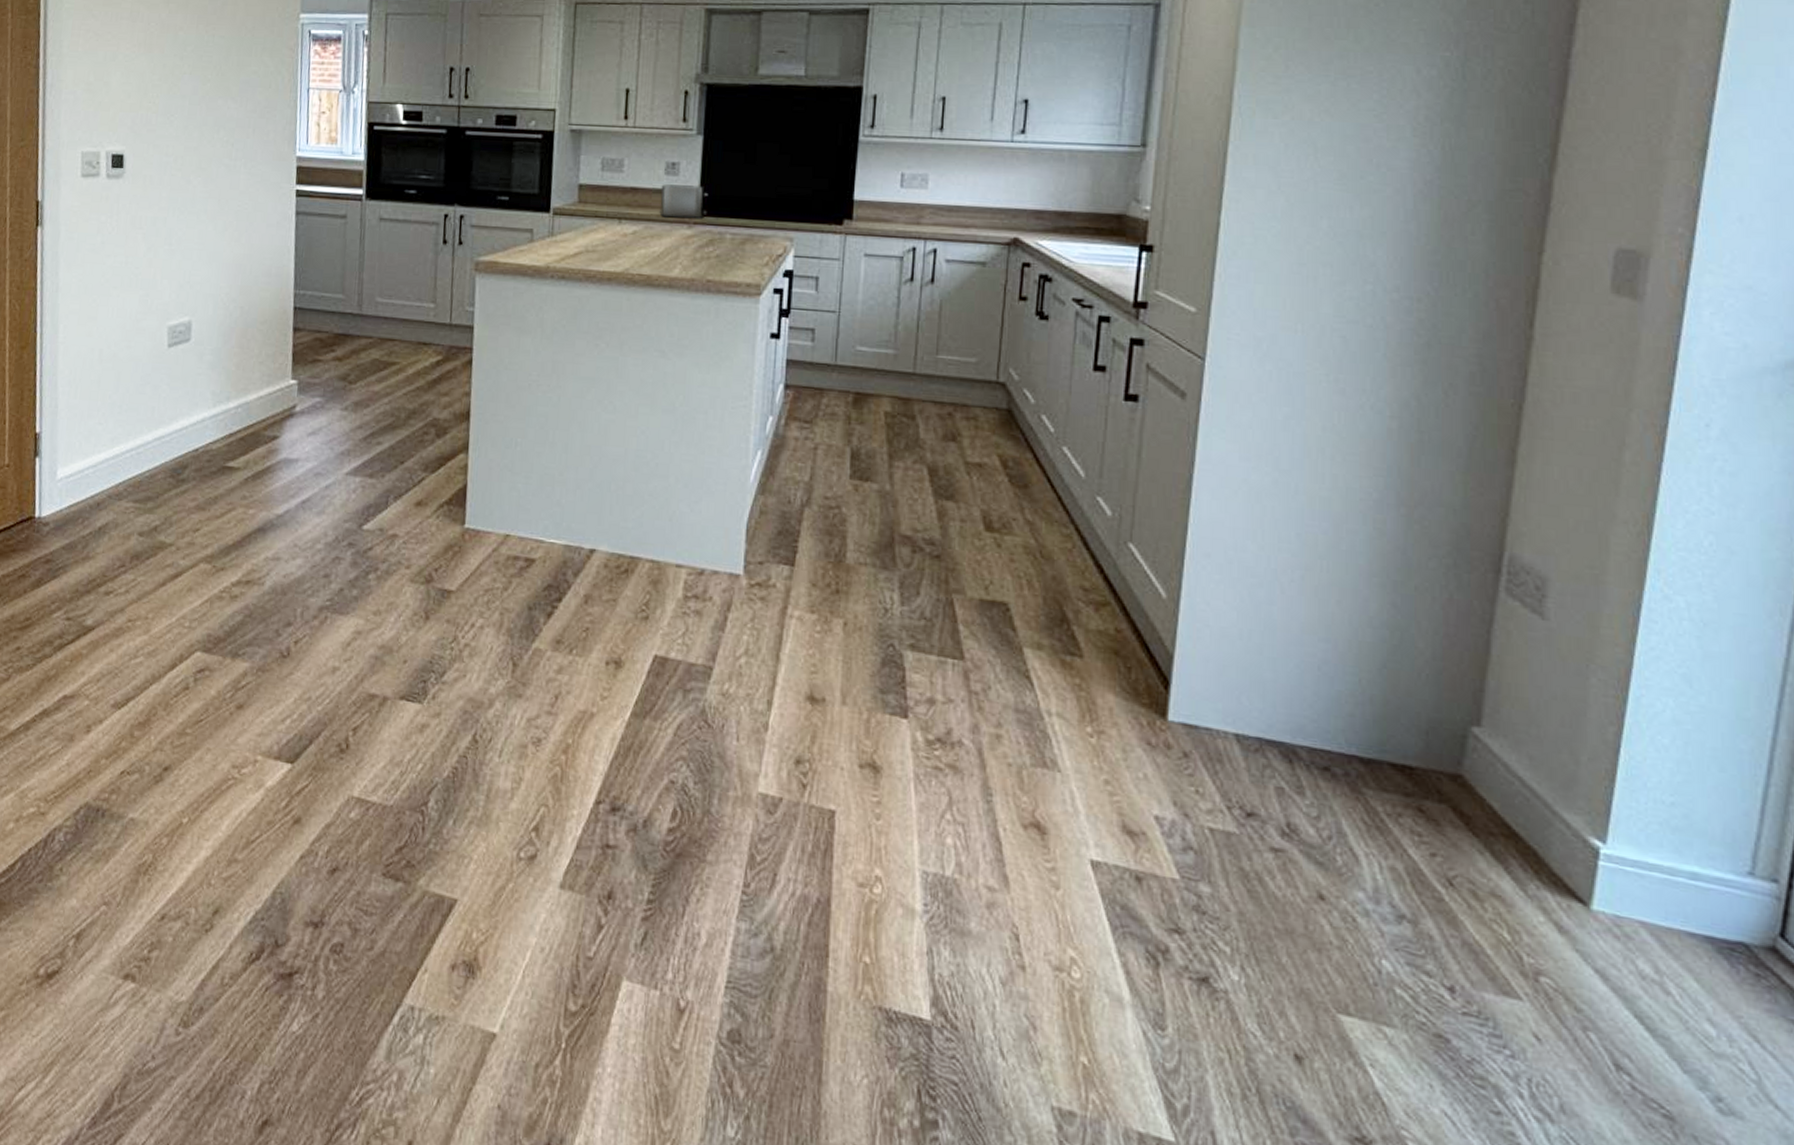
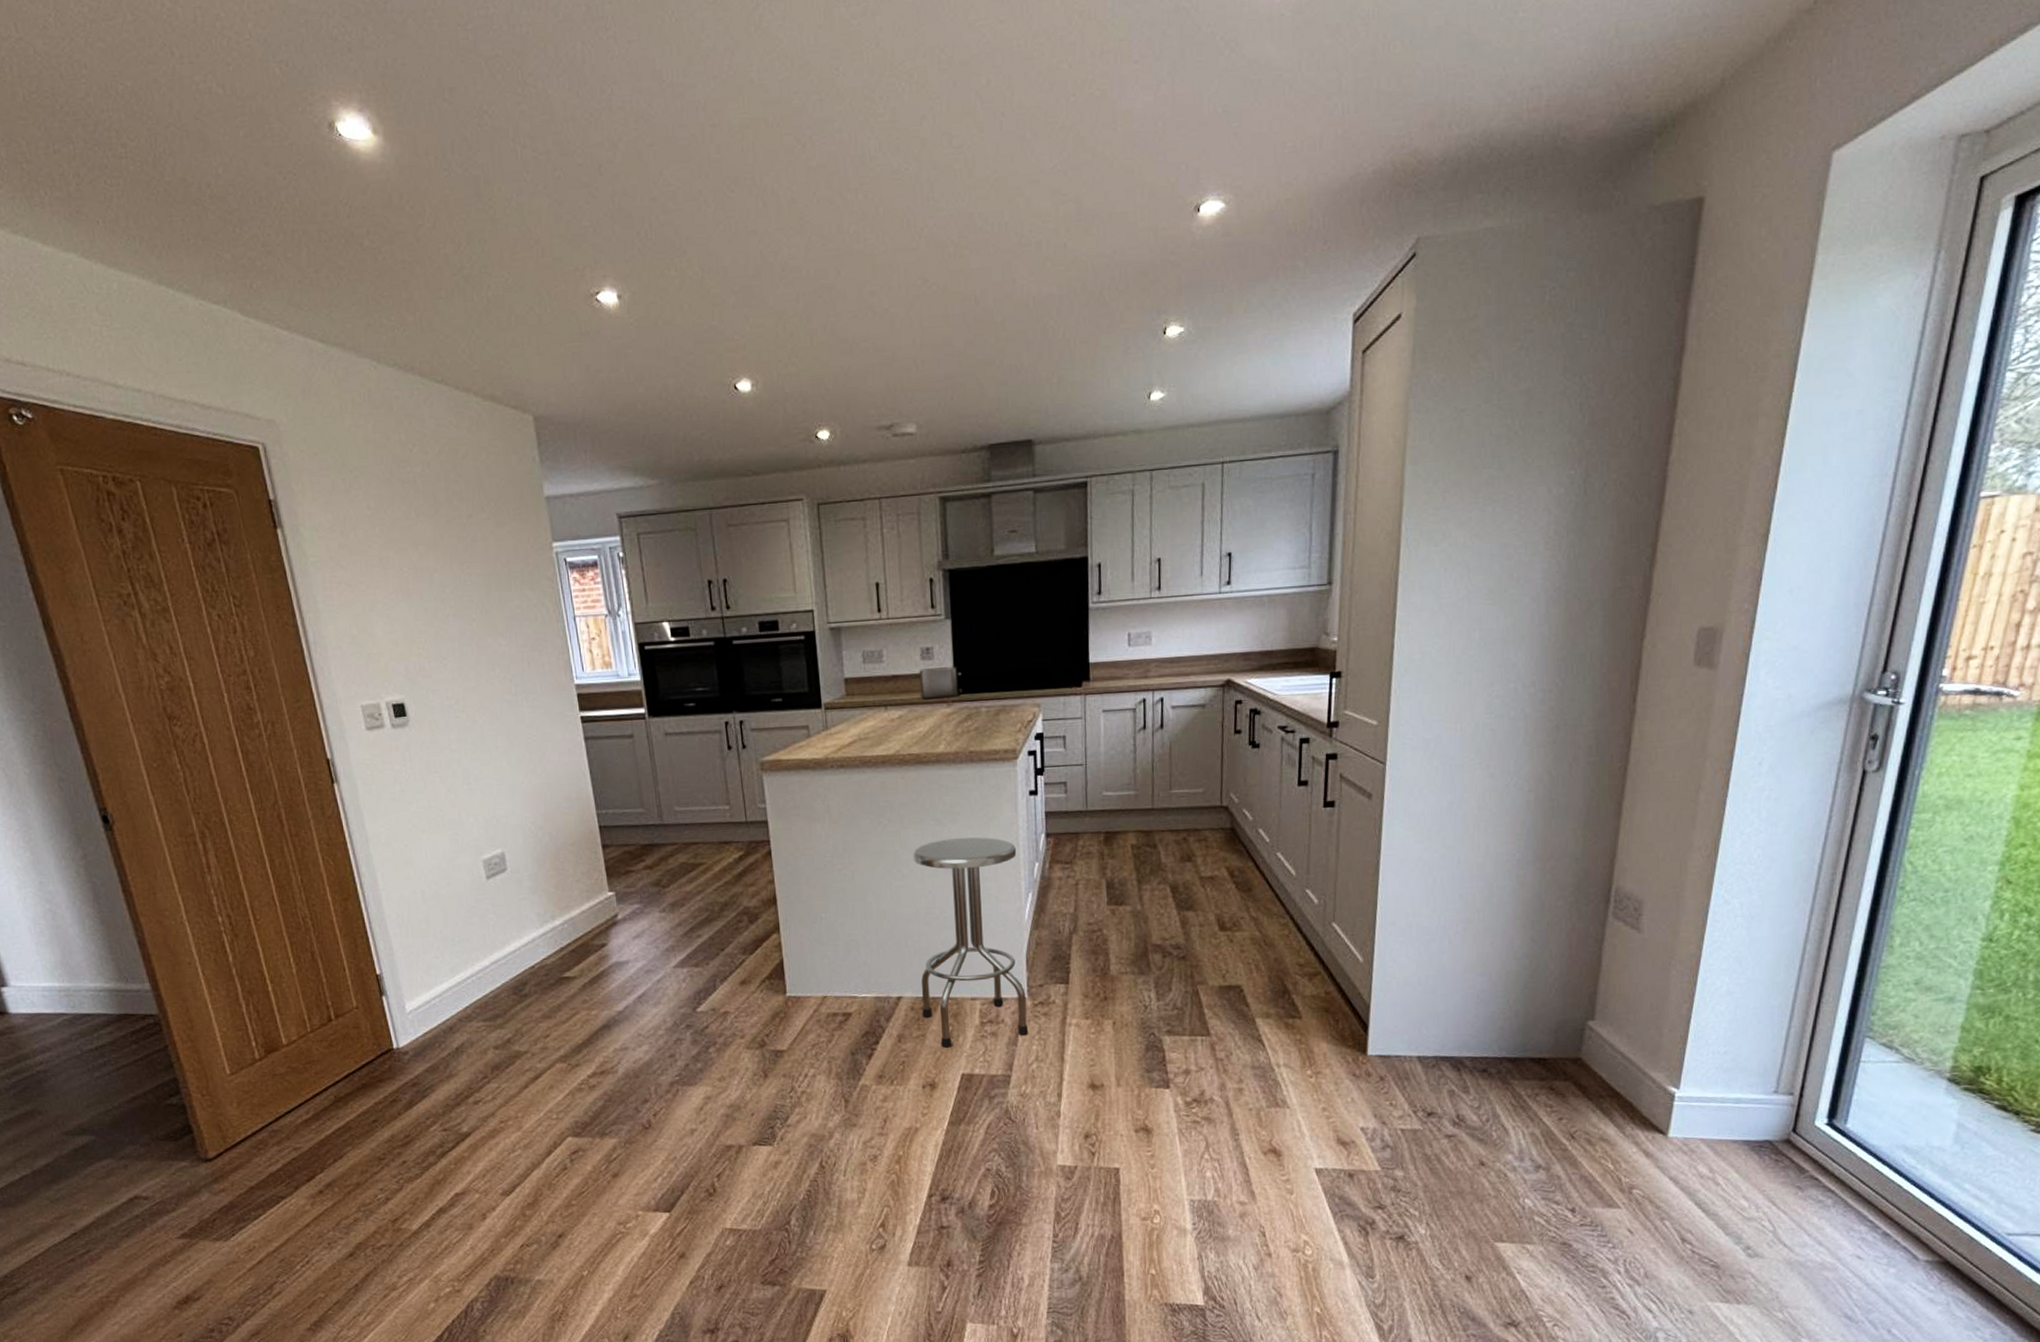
bar stool: none [617,374,749,621] -> present [913,837,1029,1048]

